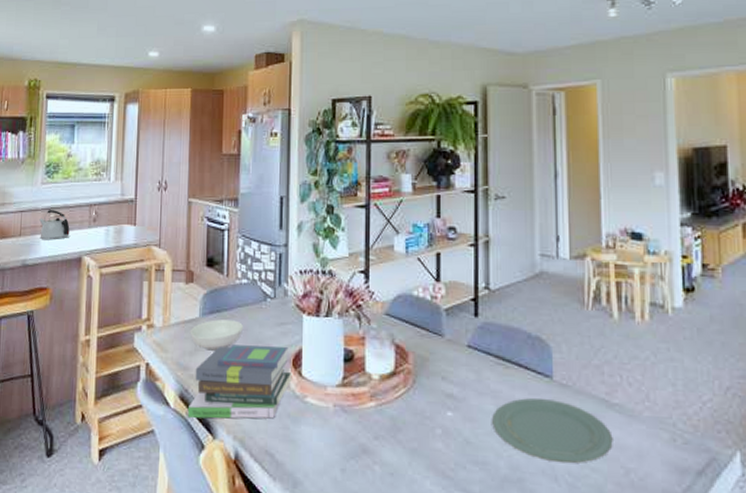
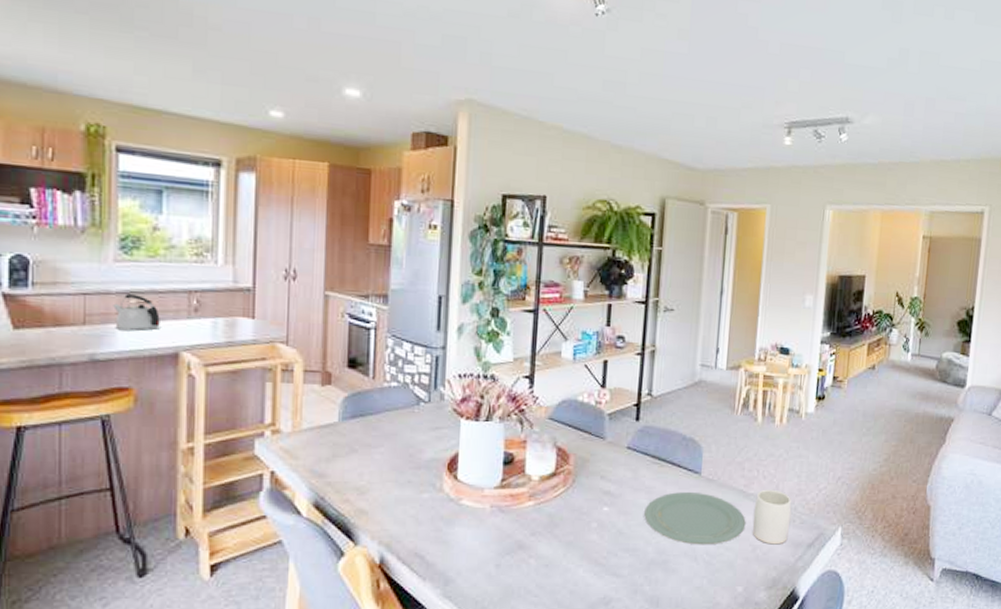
books: present [187,345,292,419] -> none [323,450,447,527]
bowl: present [190,319,244,351] -> none [326,424,393,457]
mug: none [621,399,670,469] -> present [752,489,792,545]

